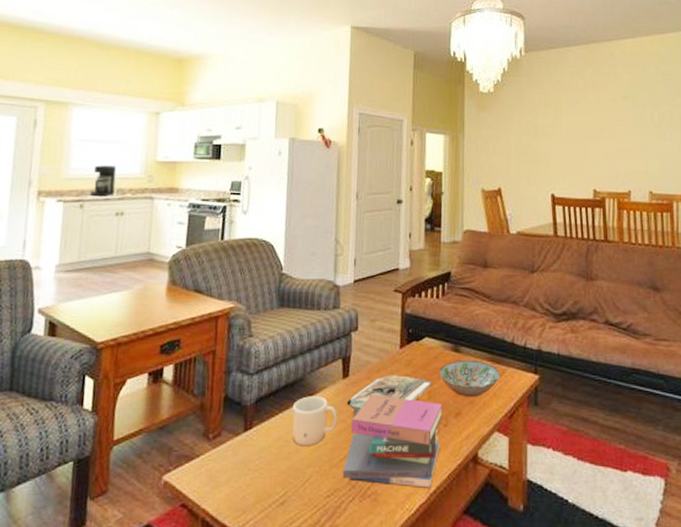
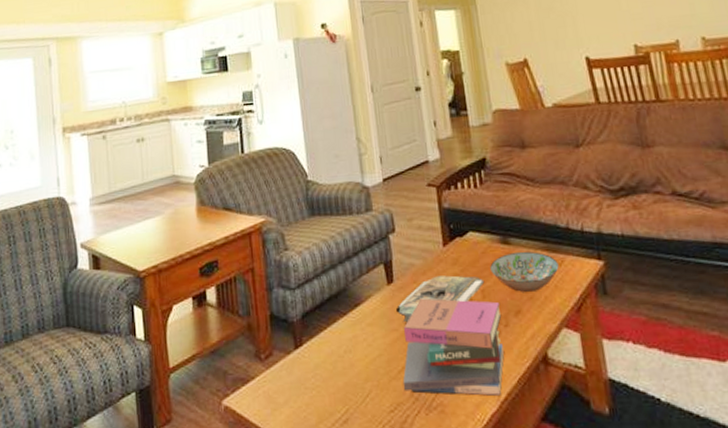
coffee maker: present [90,165,117,196] -> none [111,92,132,125]
mug: present [292,396,338,447] -> none [339,306,389,360]

